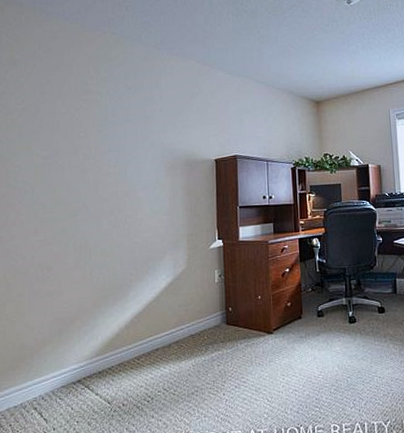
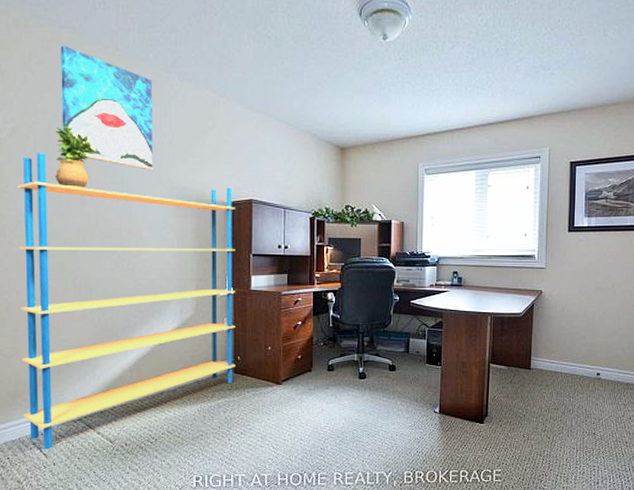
shelving unit: none [25,128,228,415] -> present [17,153,236,450]
potted plant: none [59,102,95,158] -> present [55,125,96,188]
wall art: none [65,34,146,136] -> present [60,45,153,170]

